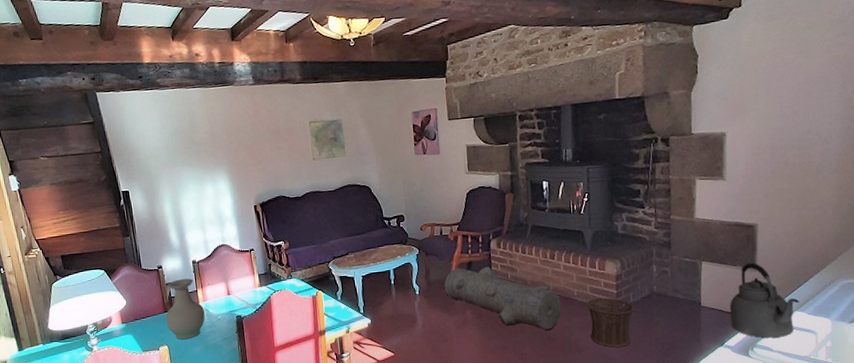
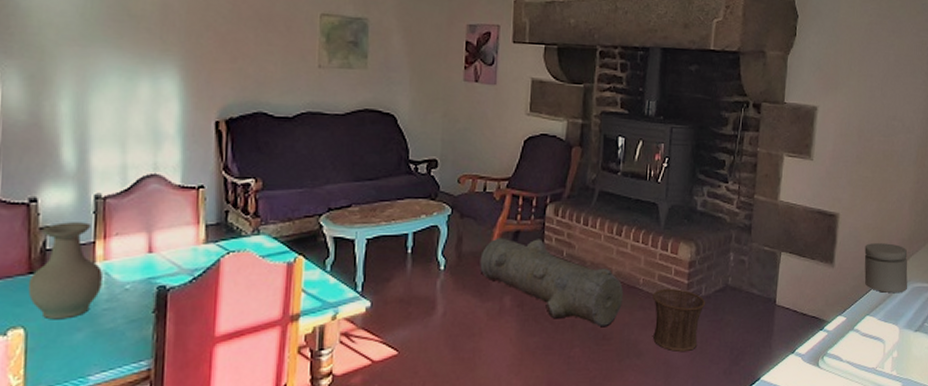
kettle: present [729,262,800,338] -> none [804,257,872,346]
jar: none [787,246,837,291] -> present [864,243,908,294]

